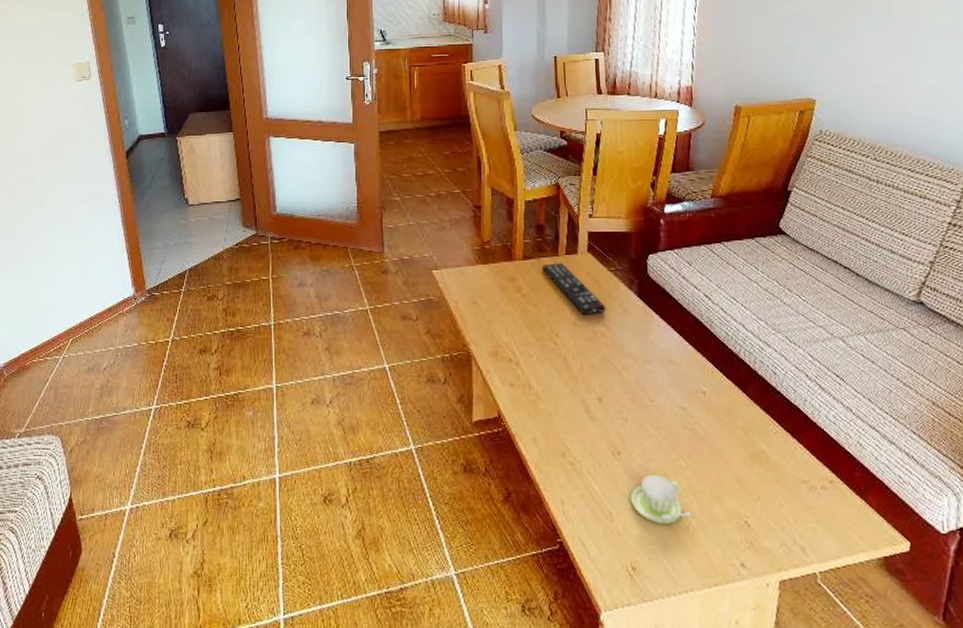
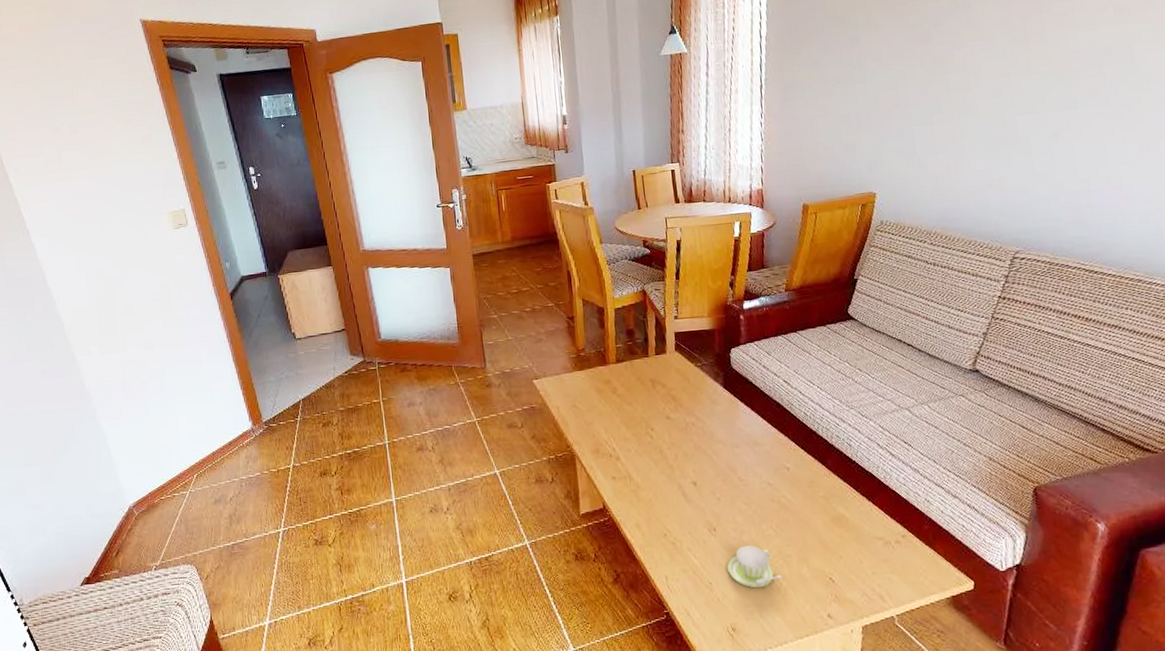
remote control: present [542,263,607,315] -> none [634,363,696,409]

